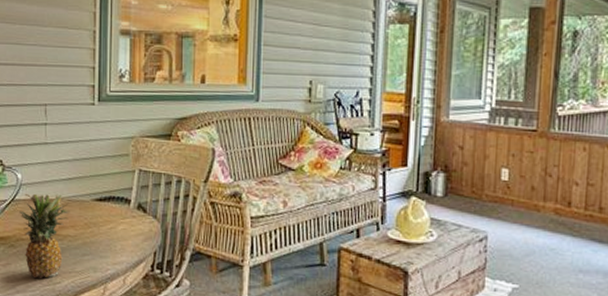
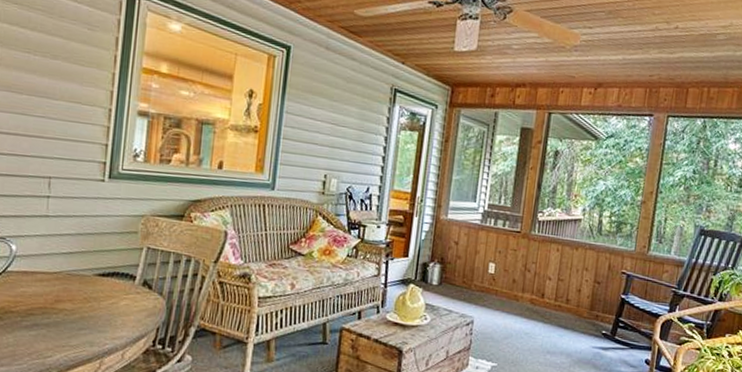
fruit: present [19,194,70,278] -> none [11,266,69,352]

